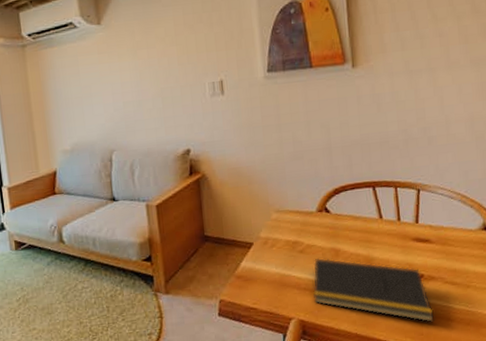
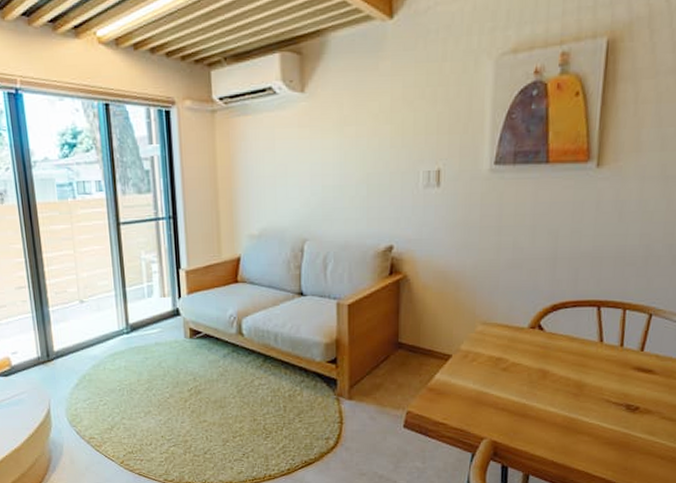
notepad: present [313,257,434,323] -> none [511,377,643,458]

